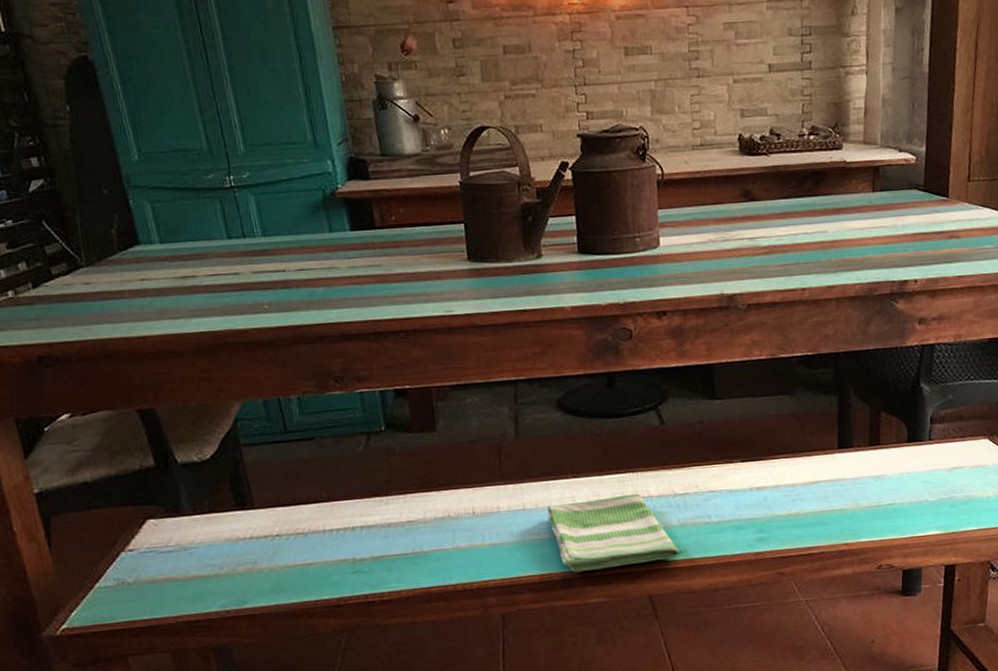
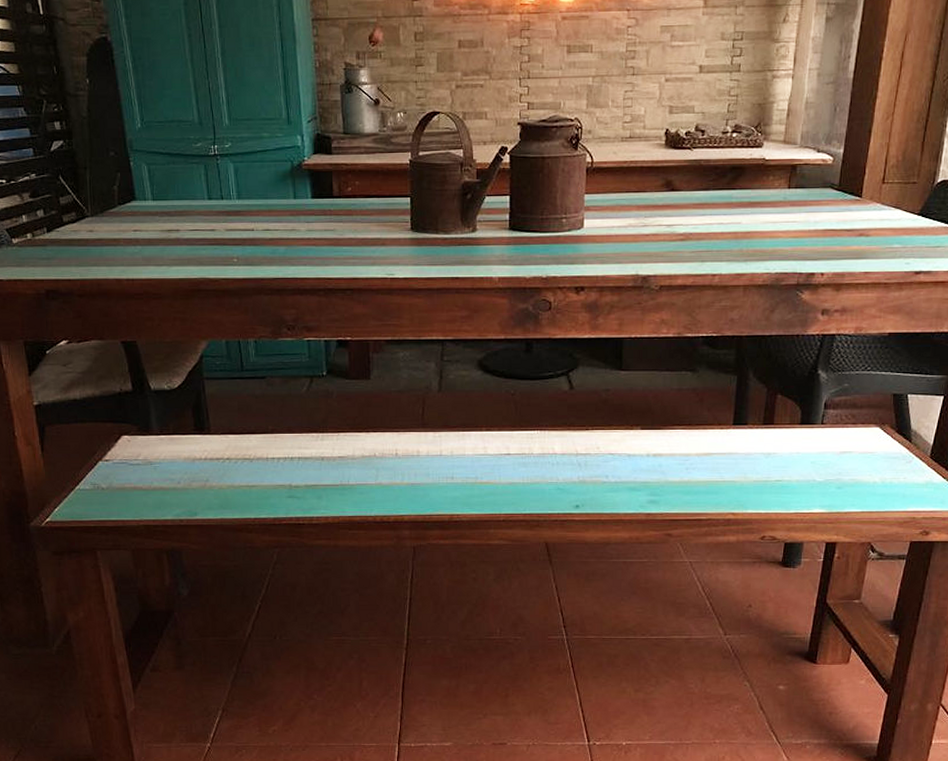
dish towel: present [546,493,680,573] -> none [460,450,577,516]

